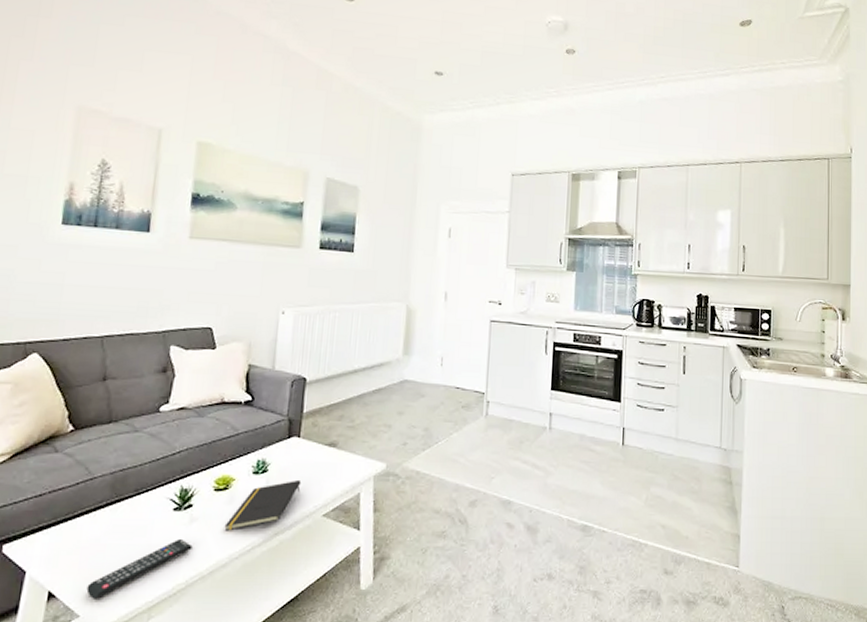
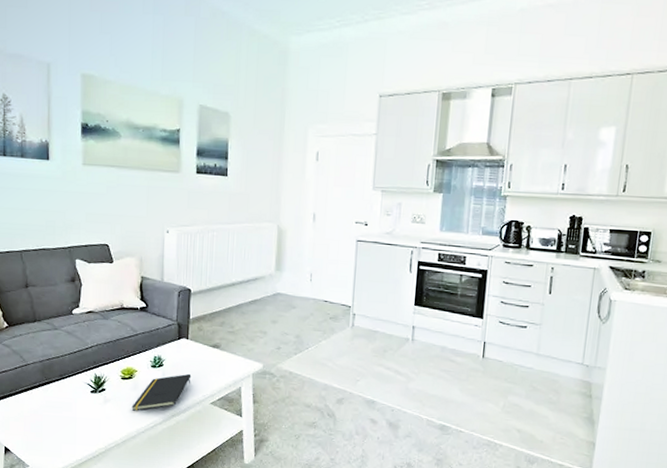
remote control: present [86,538,193,599] -> none [32,414,108,455]

